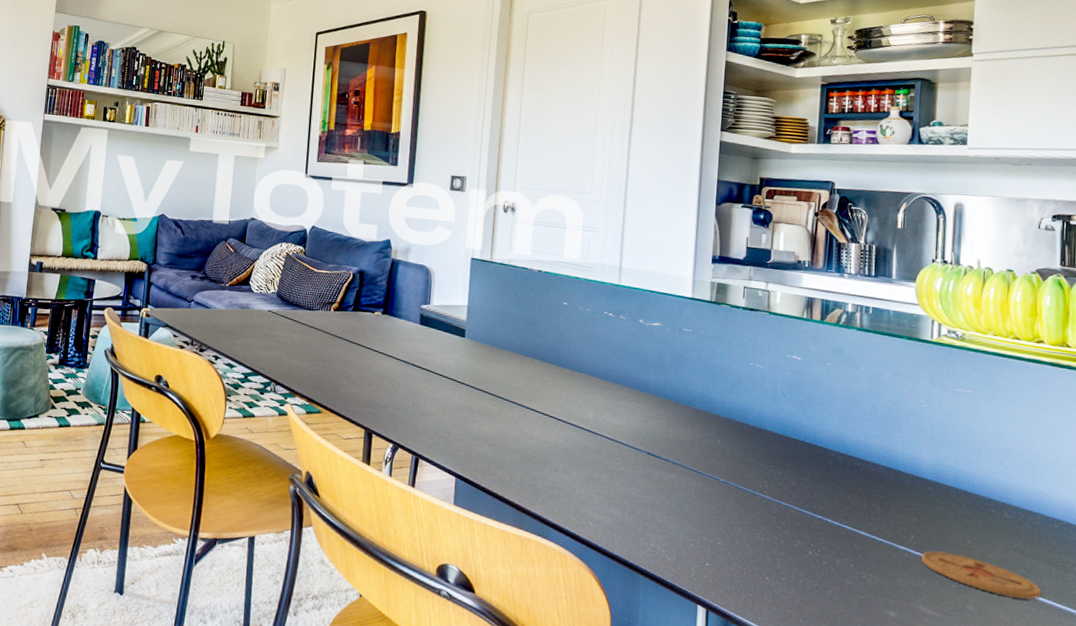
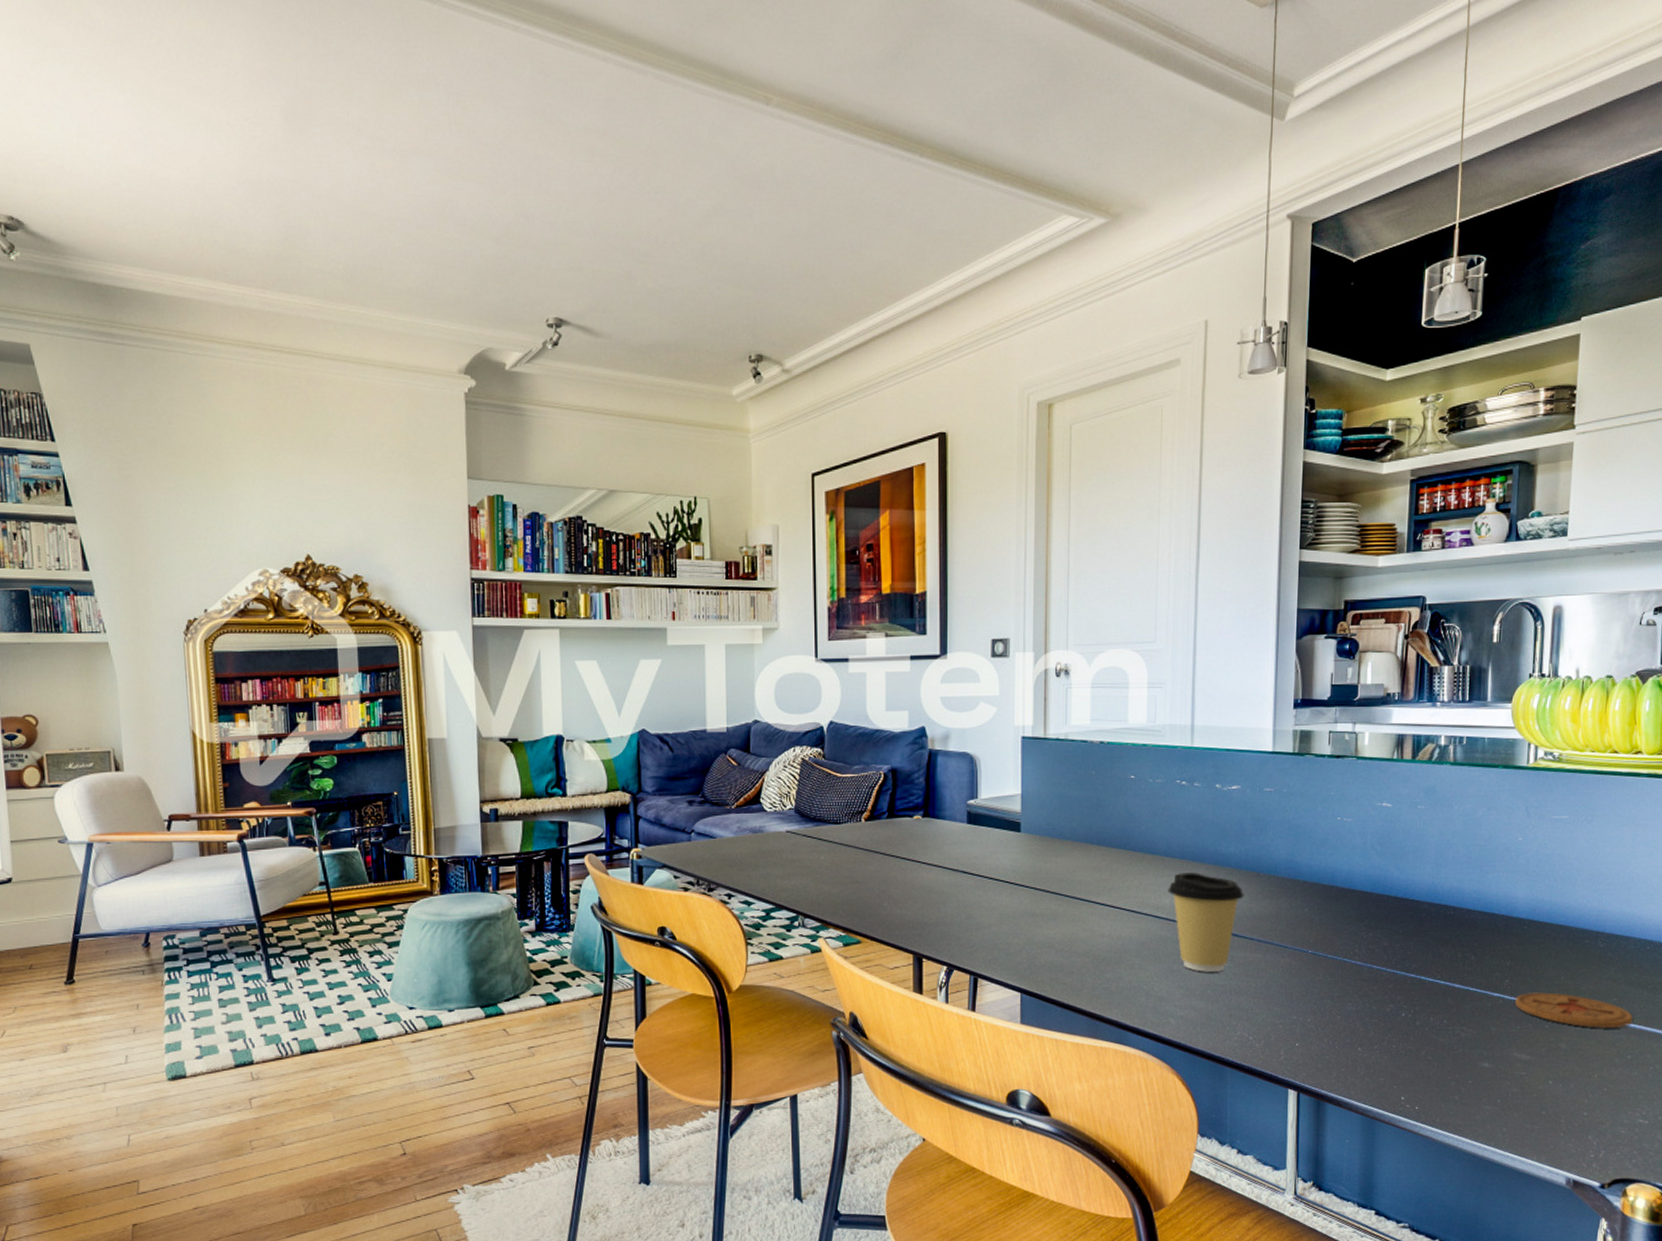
coffee cup: none [592,392,662,486] -> present [1168,872,1244,972]

